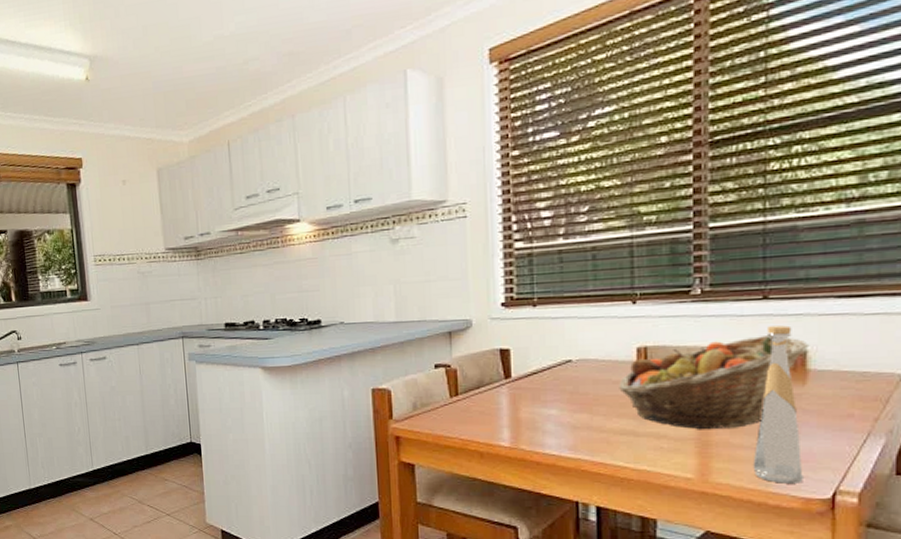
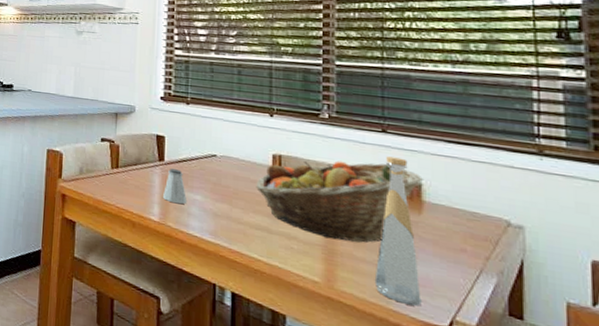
saltshaker: none [513,384,541,423] -> present [163,168,188,205]

